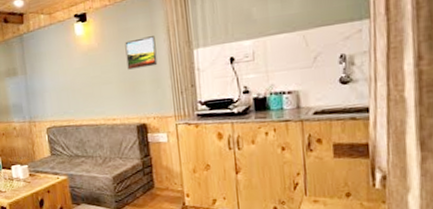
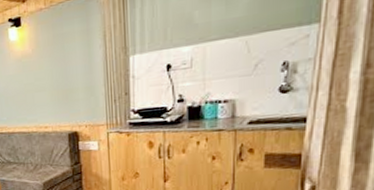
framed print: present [125,36,158,70] -> none [59,41,92,77]

